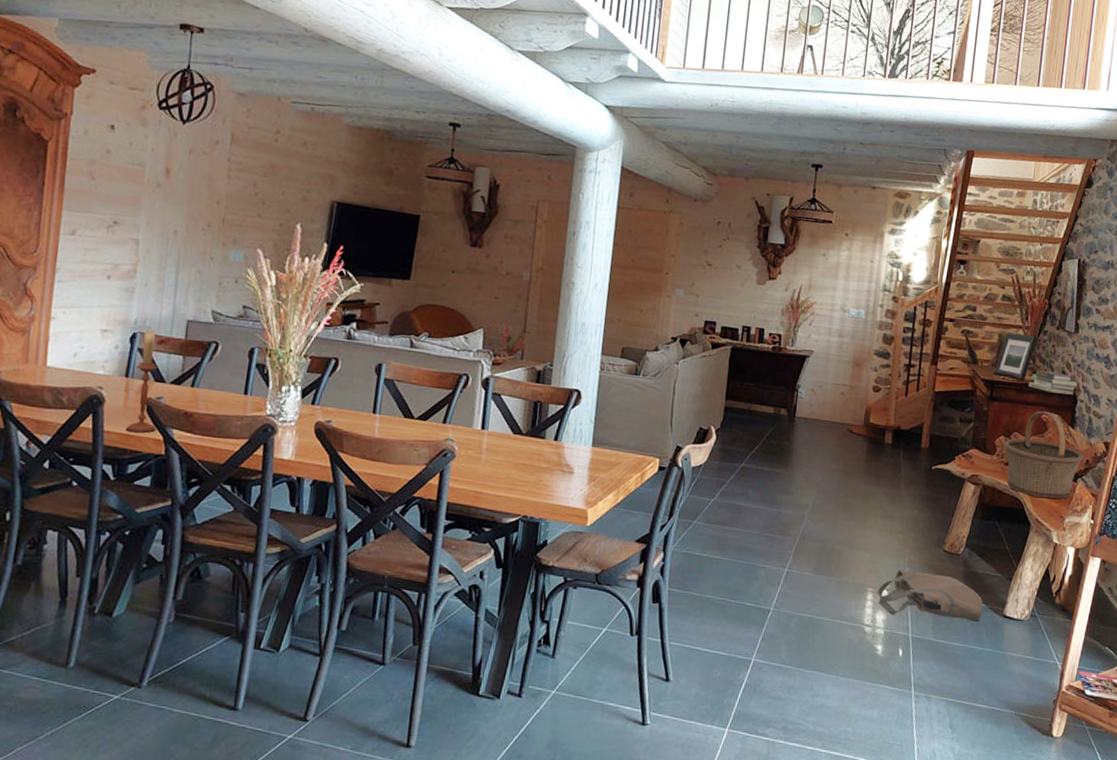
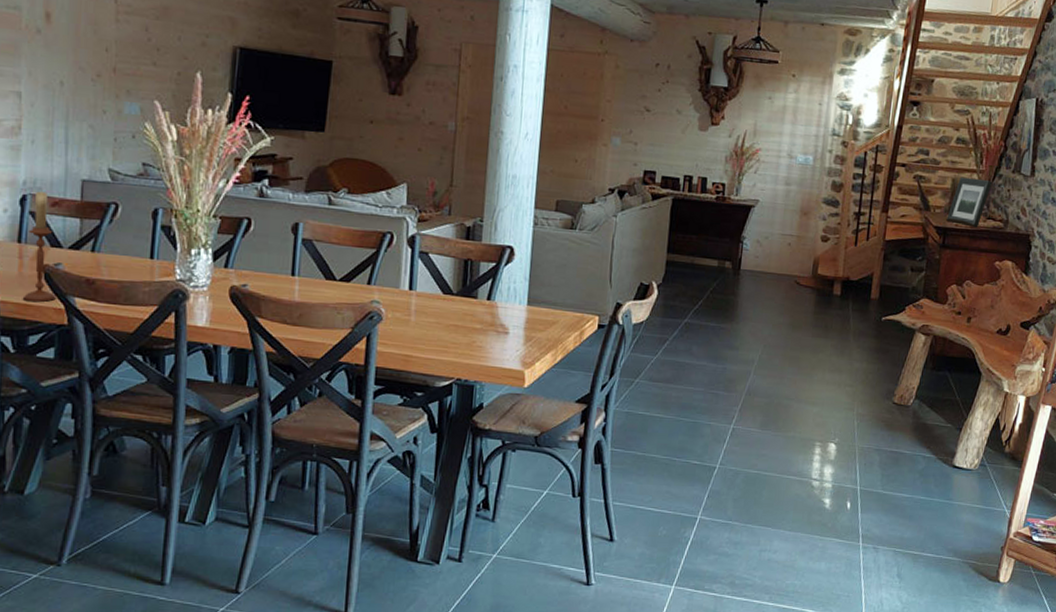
tote bag: present [877,570,983,623] -> none [825,423,932,474]
basket: present [1003,411,1084,499] -> none [955,258,1038,348]
books: present [1029,370,1078,395] -> none [982,216,1033,241]

